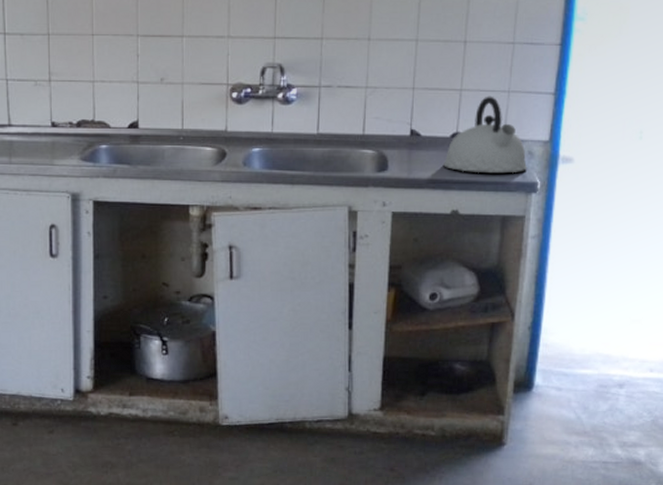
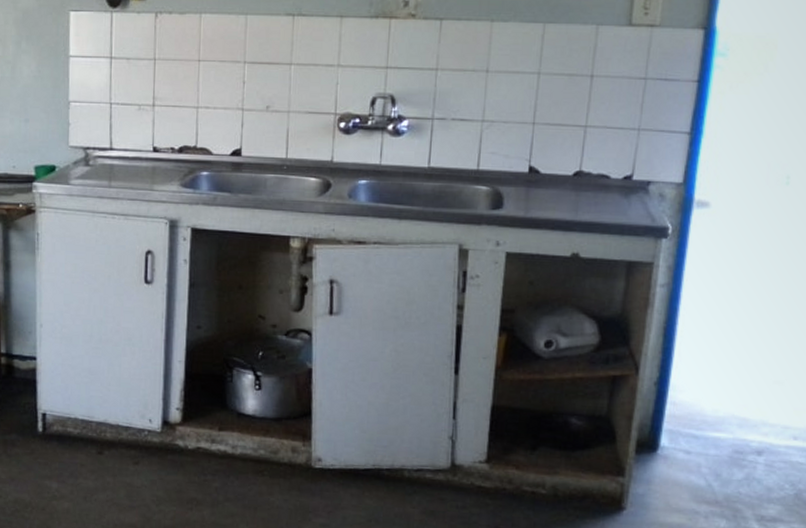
kettle: present [443,96,528,174] -> none [564,133,658,217]

